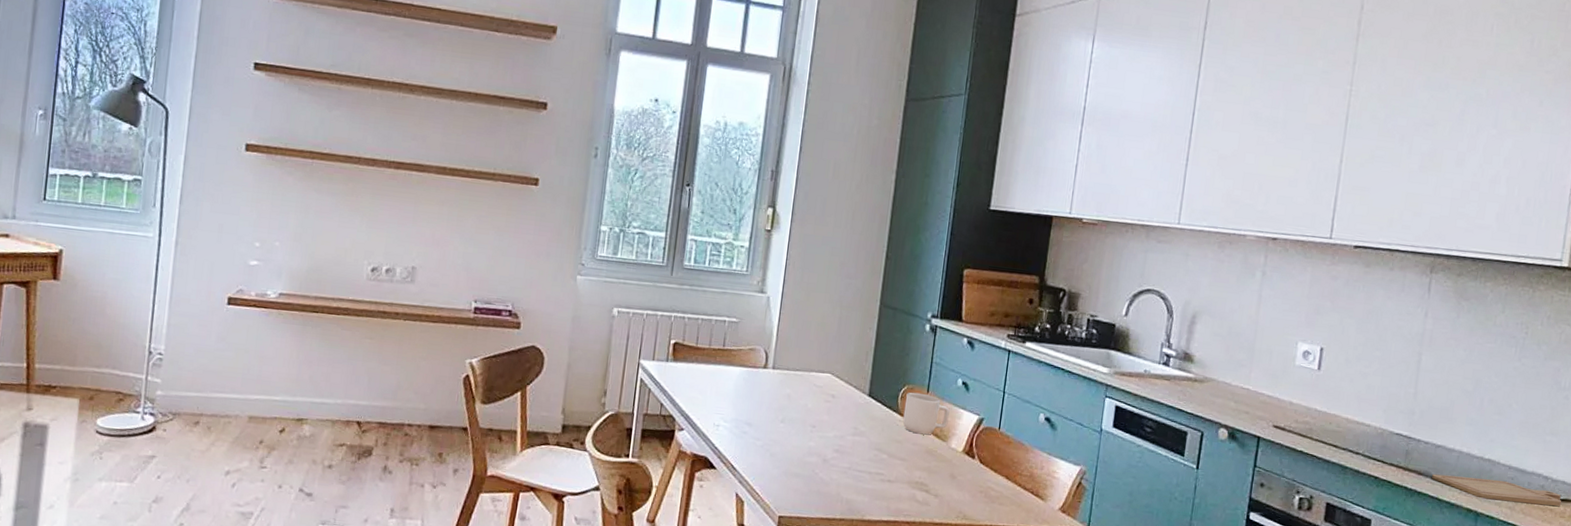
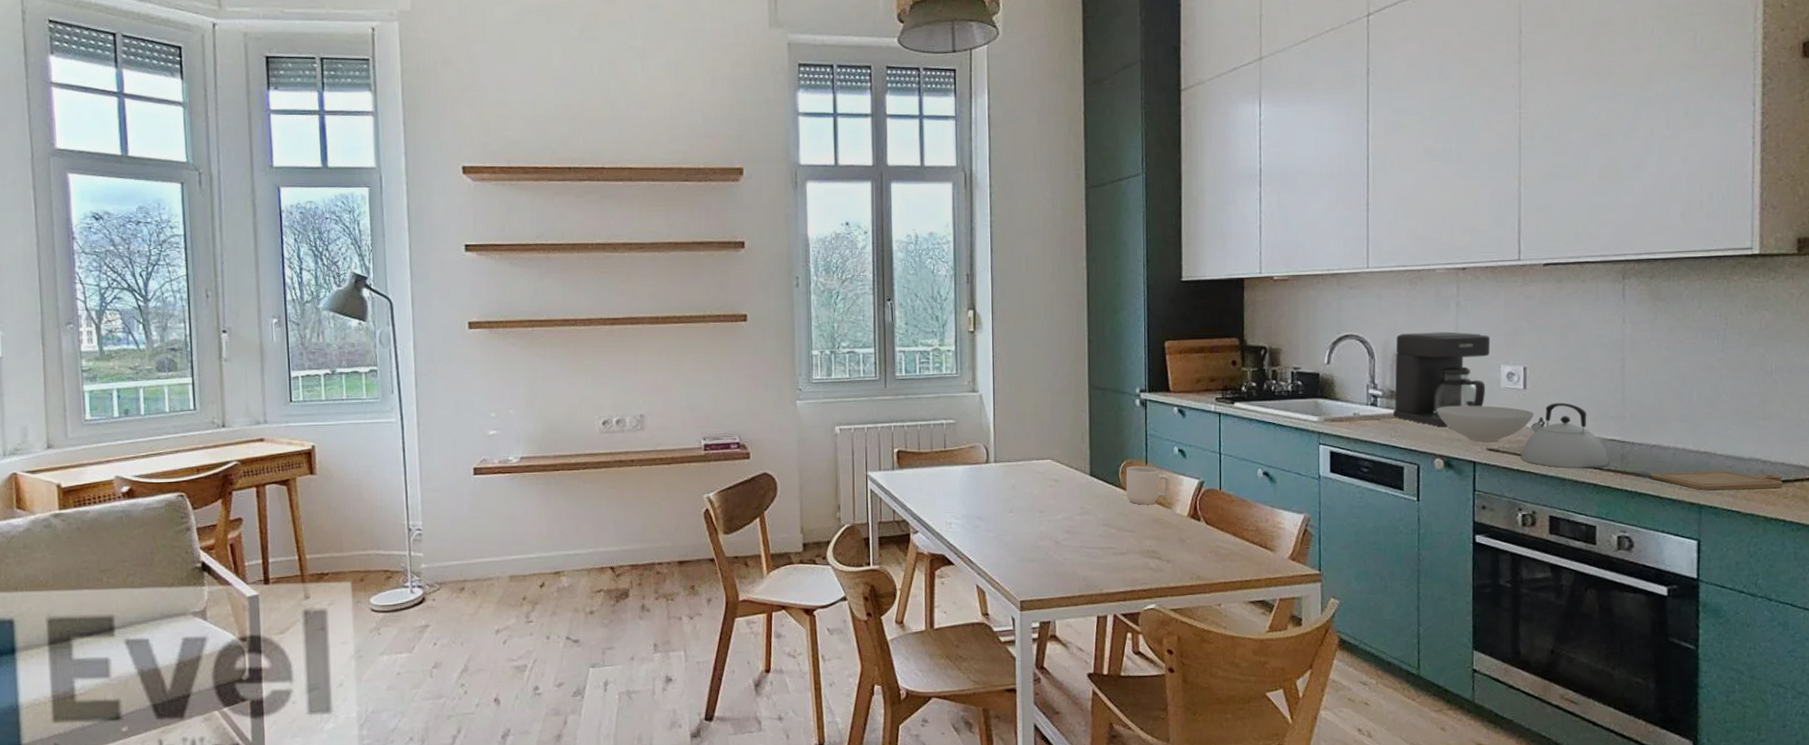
coffee maker: none [1184,296,1291,398] -> present [1393,332,1489,427]
bowl: none [1228,376,1325,420] -> present [1436,405,1534,442]
kettle: none [1306,388,1394,462] -> present [1521,402,1609,469]

